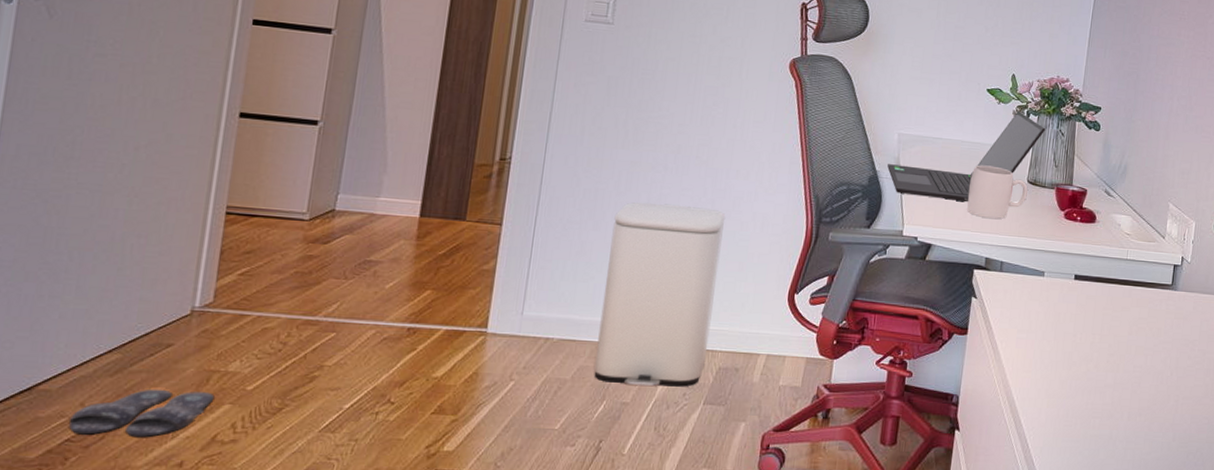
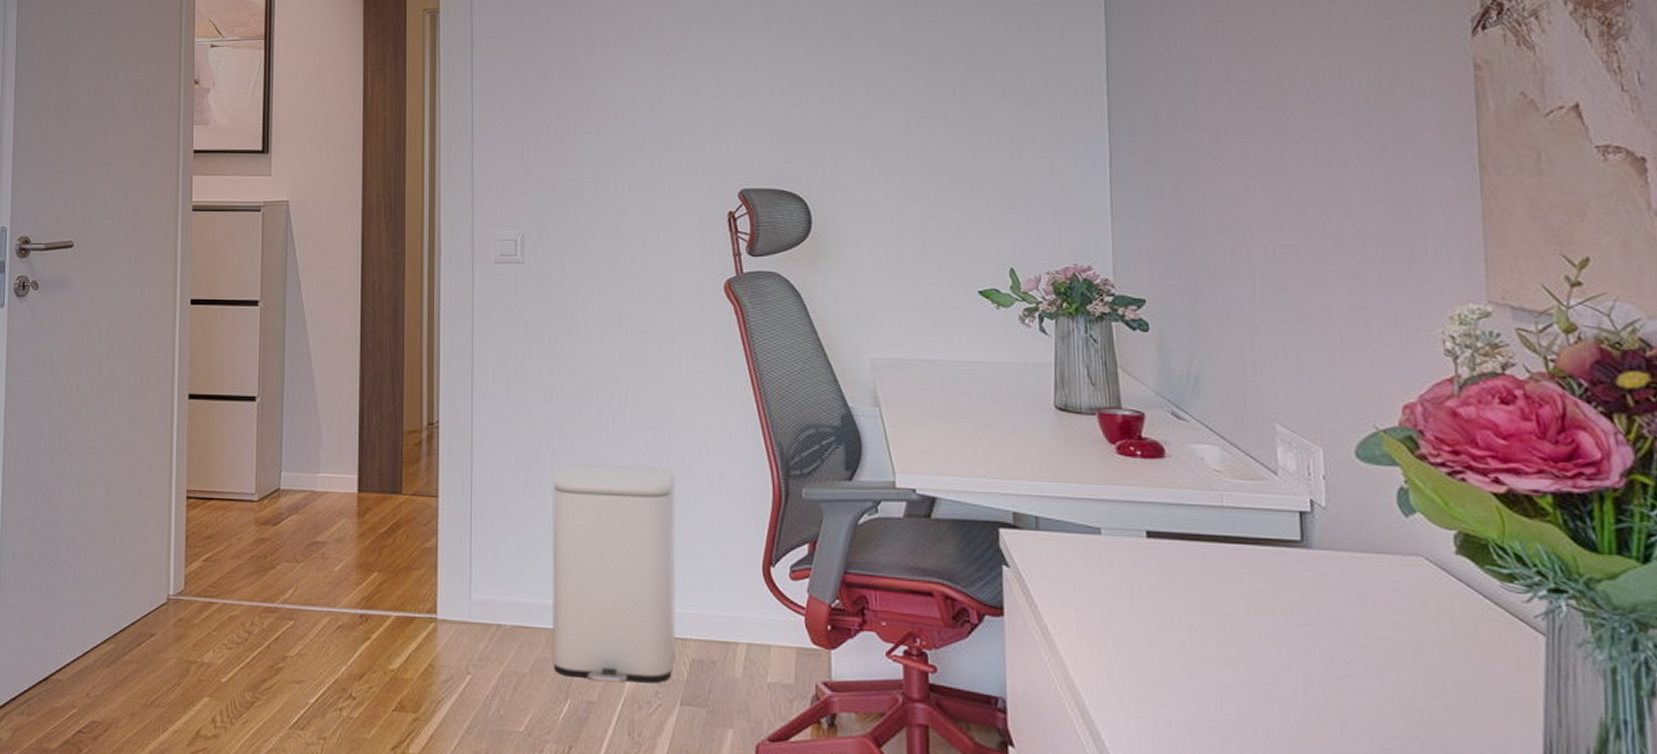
slippers: present [68,389,215,438] -> none [79,680,195,731]
laptop: present [887,111,1046,201] -> none [863,316,1070,439]
mug: present [967,165,1028,220] -> none [973,390,1058,461]

